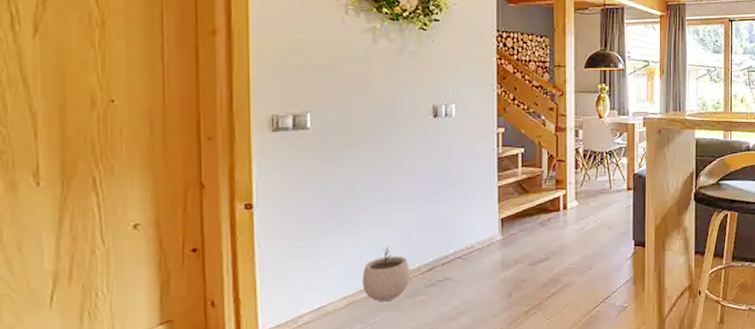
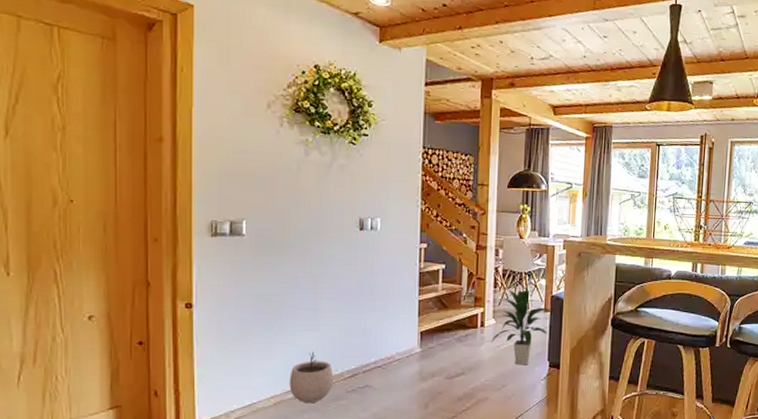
indoor plant: none [574,167,635,247] -> present [491,288,552,366]

